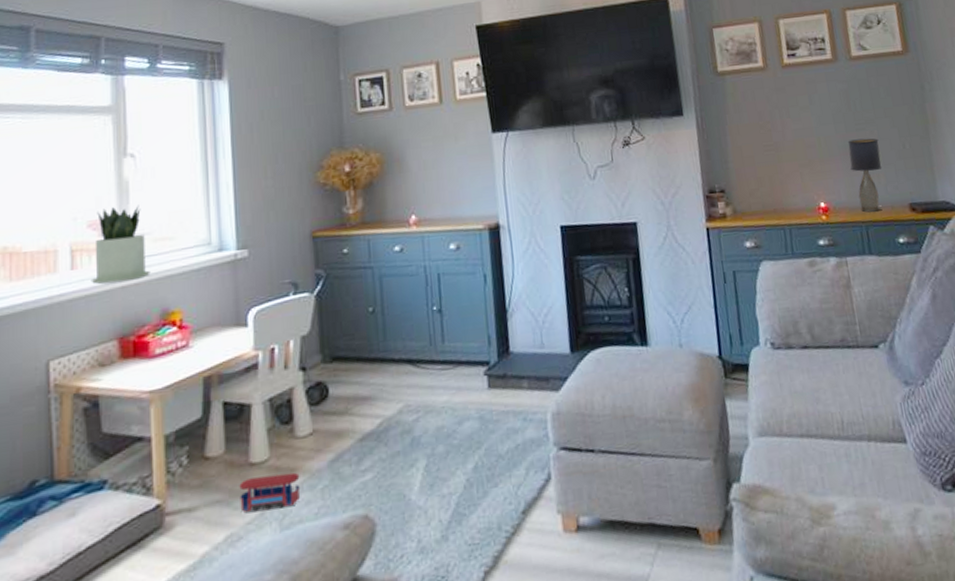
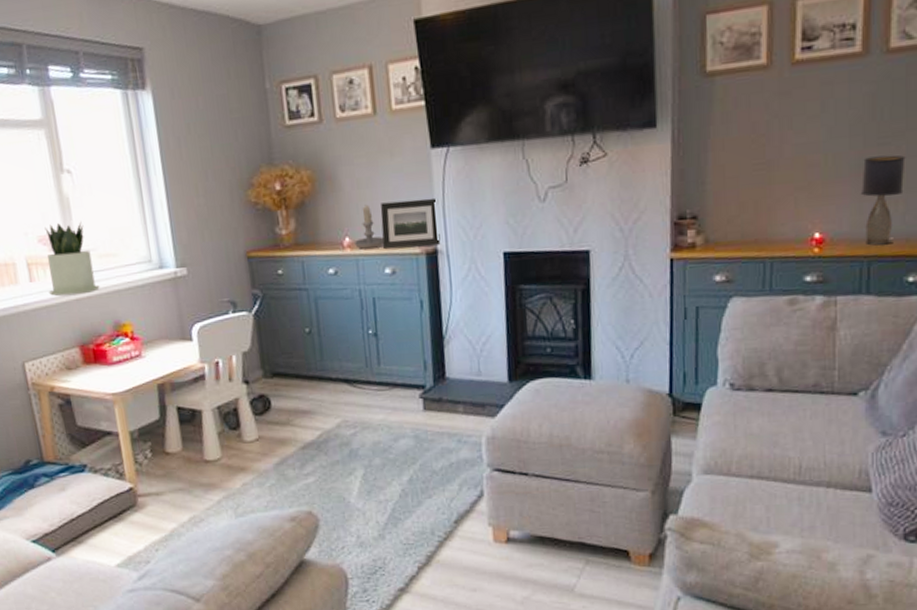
toy train: present [239,472,301,513] -> none [197,471,251,501]
candle: none [421,184,450,227] -> present [355,204,385,250]
picture frame: none [445,178,502,226] -> present [380,198,441,250]

